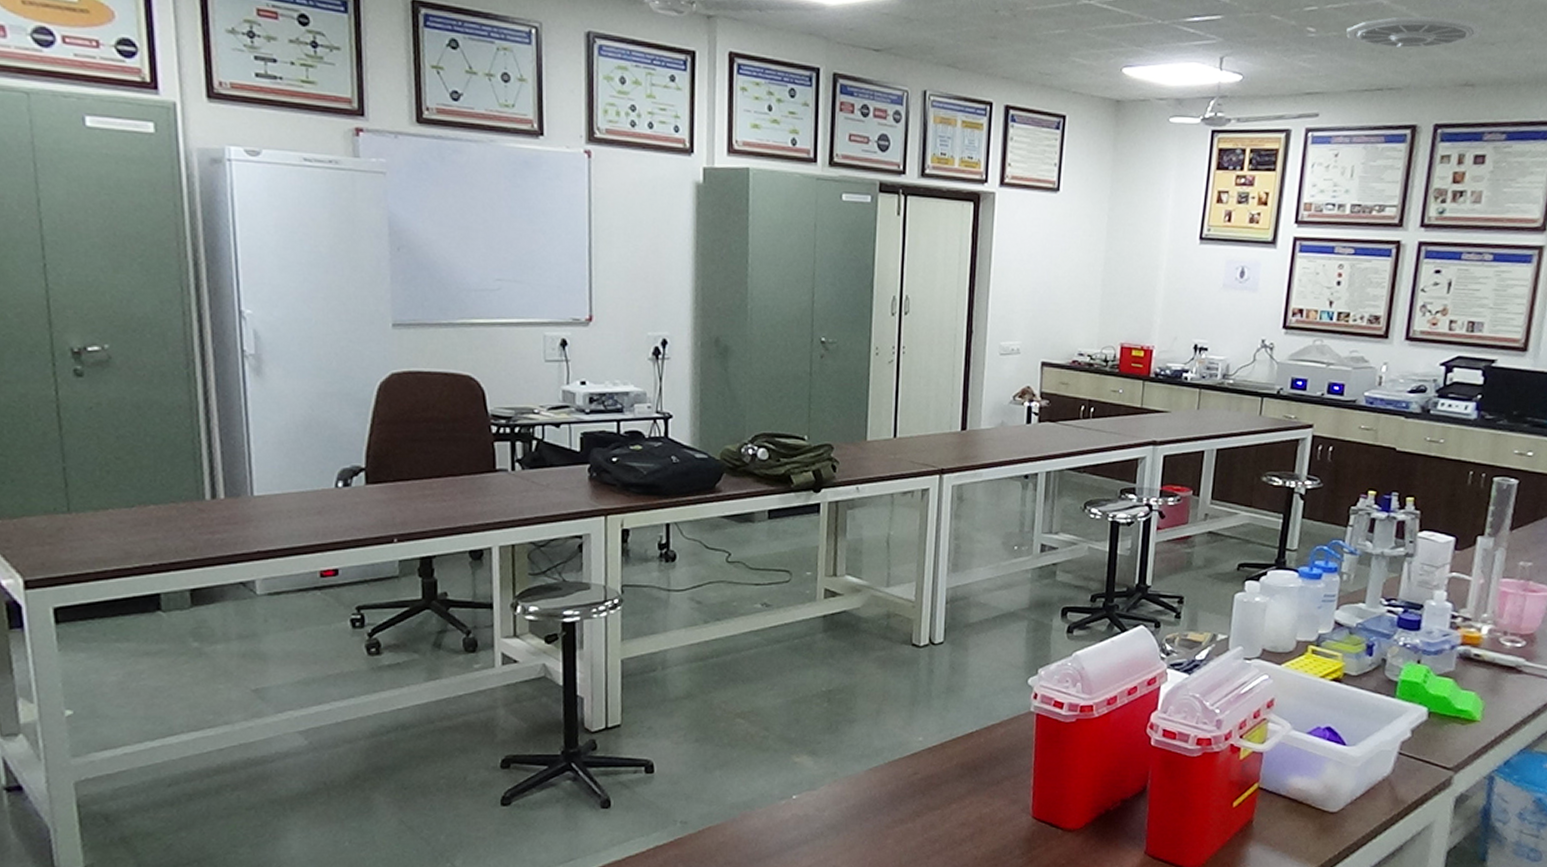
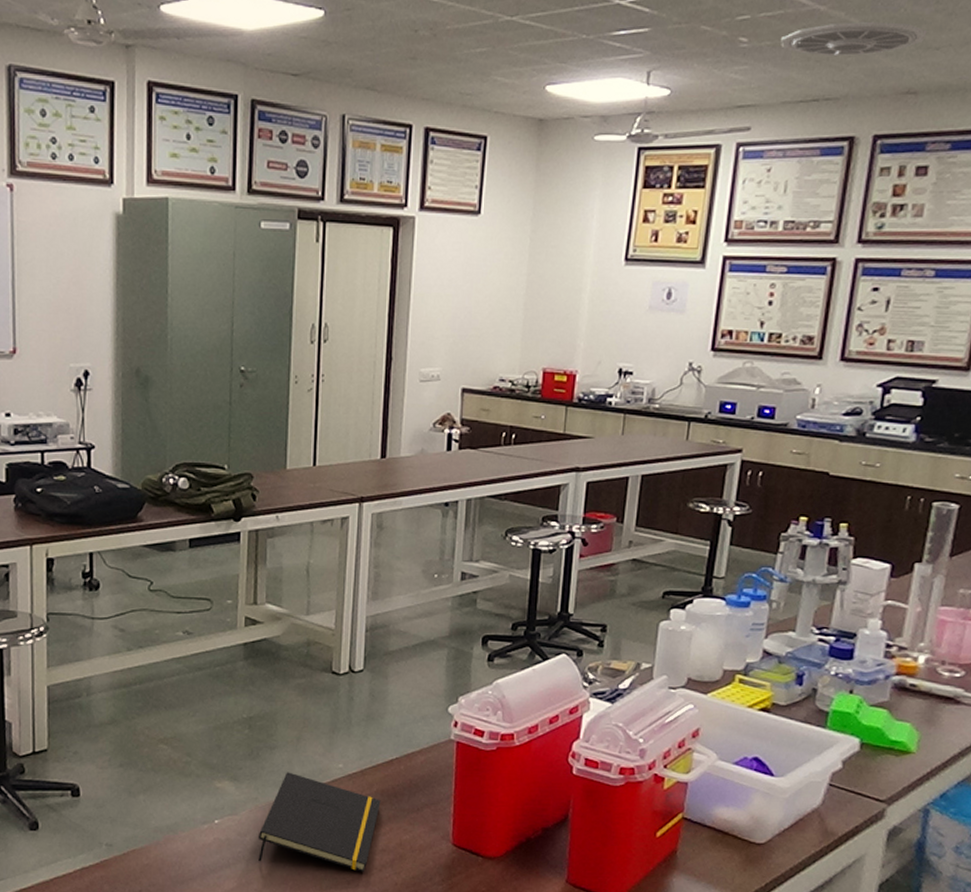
notepad: none [836,745,961,846] -> present [258,772,381,872]

